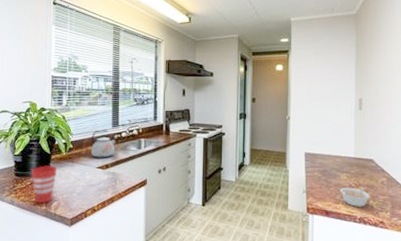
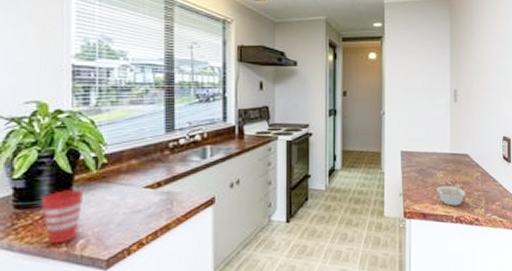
kettle: present [91,130,116,158] -> none [136,136,171,174]

